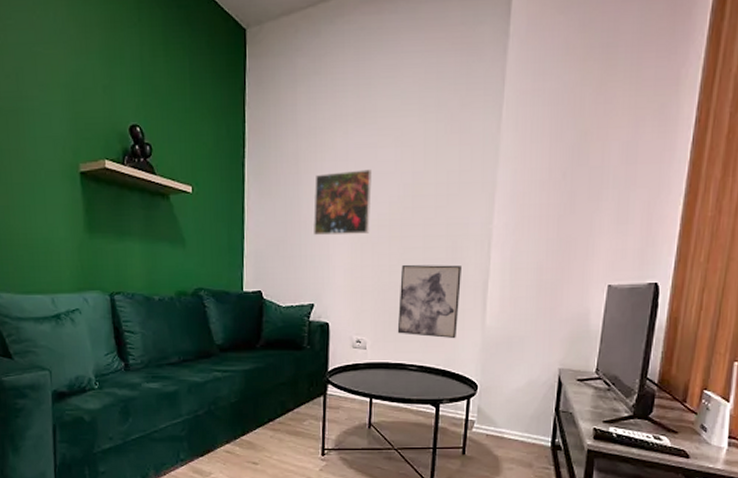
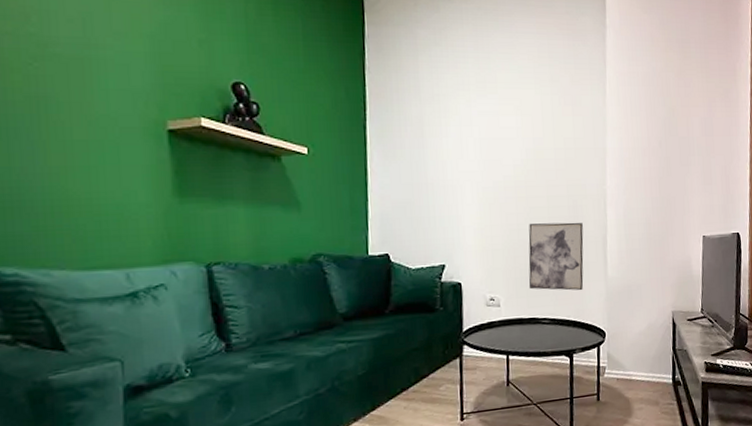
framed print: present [314,169,372,236] -> none [440,135,497,197]

